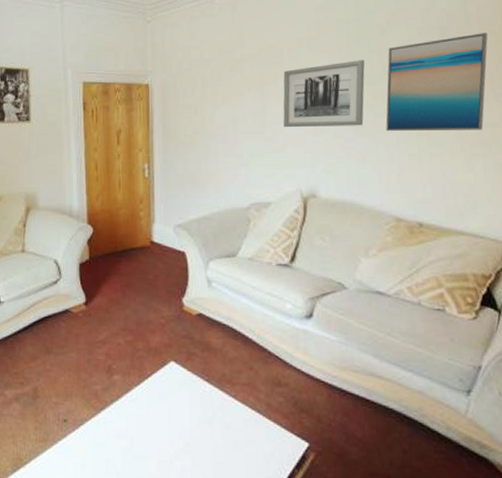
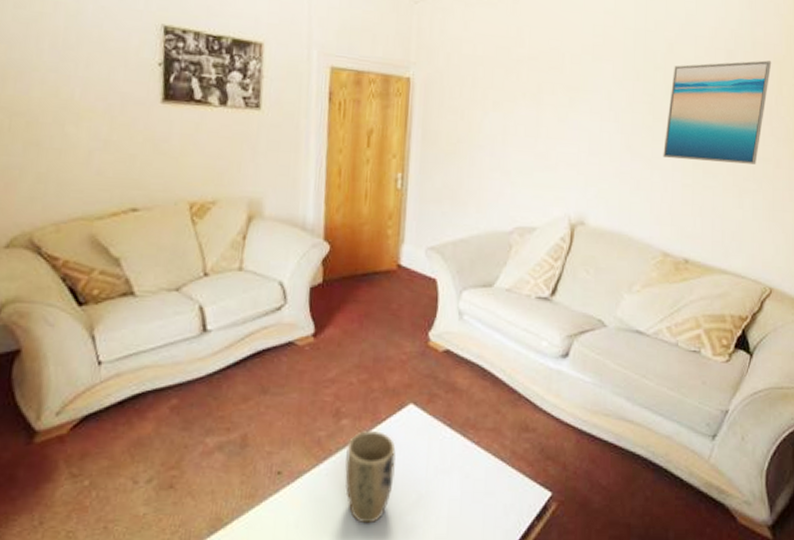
plant pot: none [120,385,162,467] -> present [345,431,396,524]
wall art: present [283,60,365,128] -> none [558,75,648,150]

